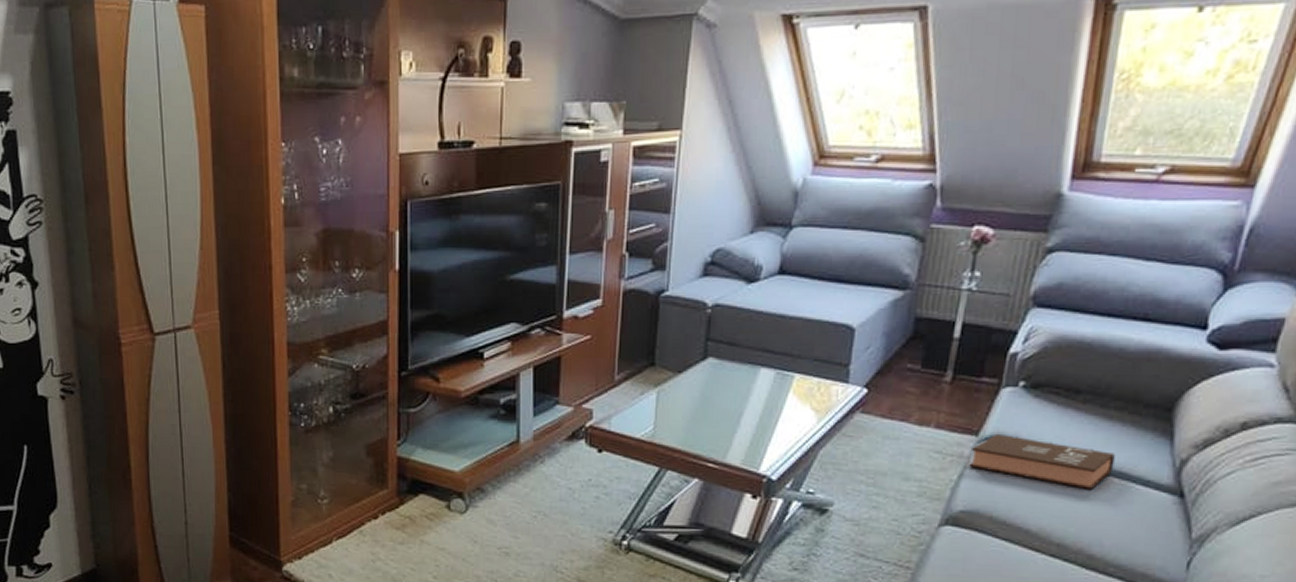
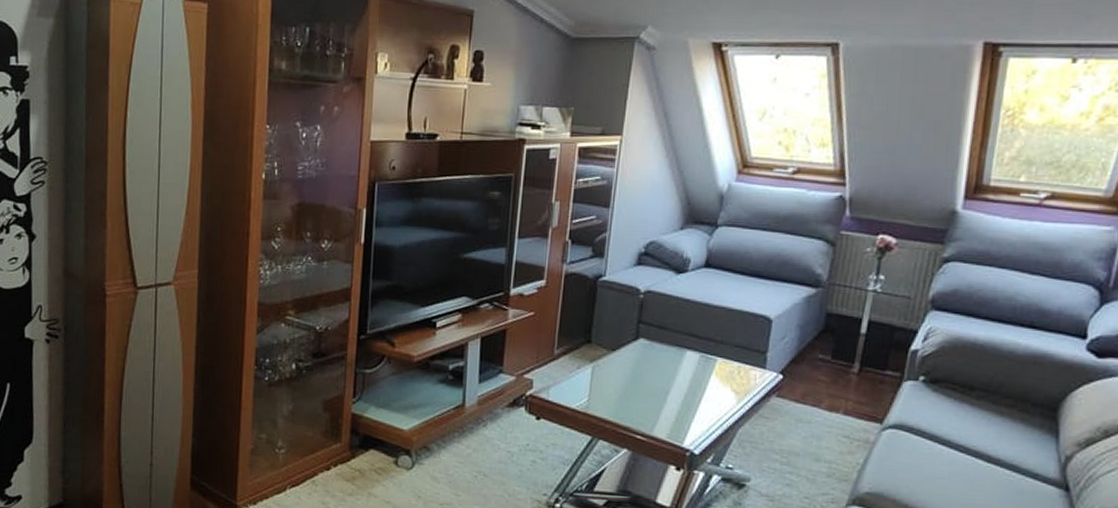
book: present [969,435,1115,489] -> none [874,423,1006,479]

